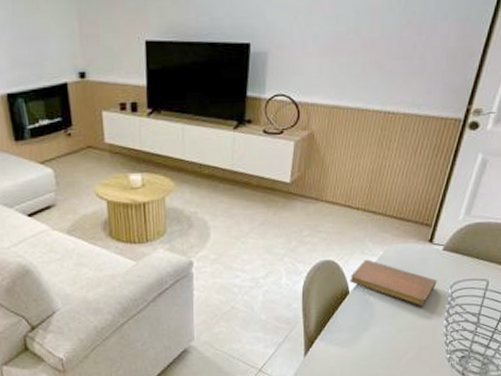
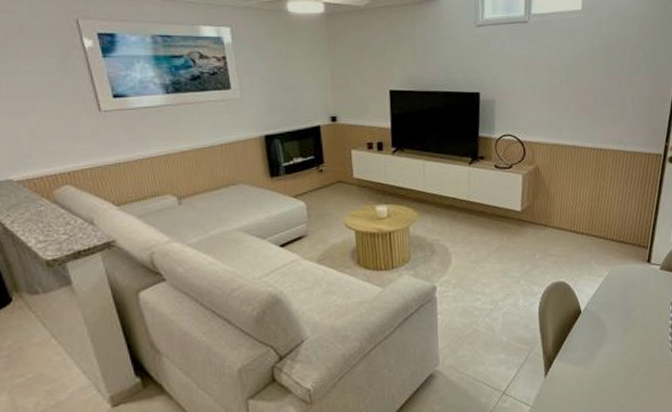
notebook: present [350,259,437,307] -> none [580,280,659,324]

